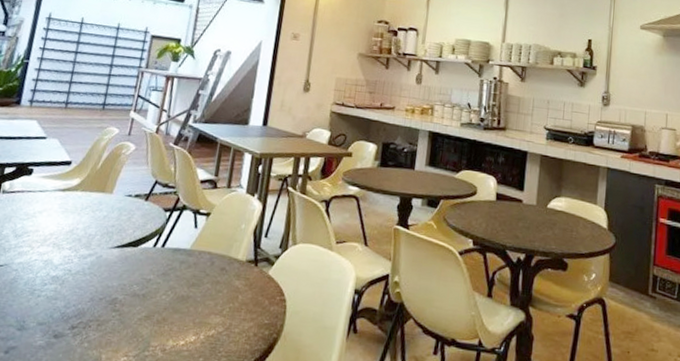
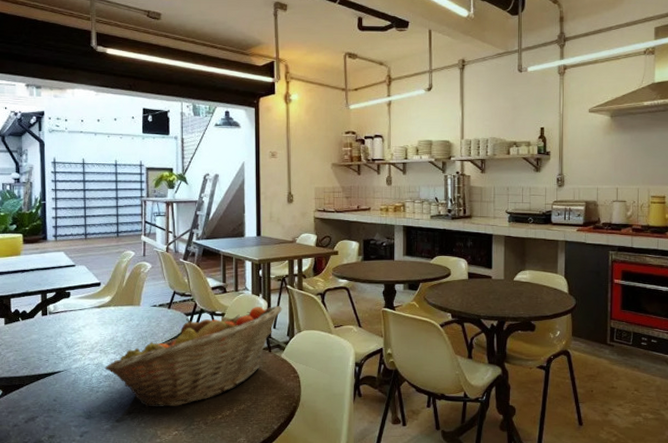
fruit basket: none [54,209,279,325] -> present [105,306,282,408]

